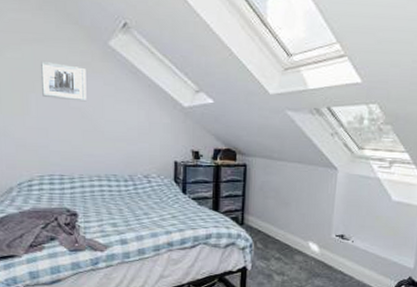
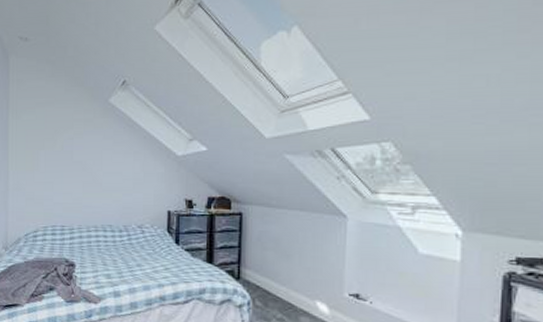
wall art: present [41,62,87,102] -> none [50,122,88,156]

